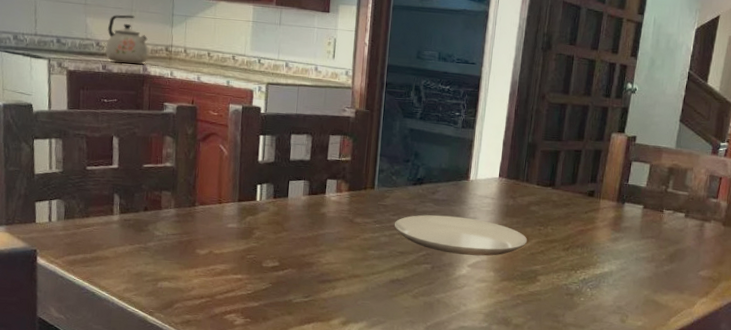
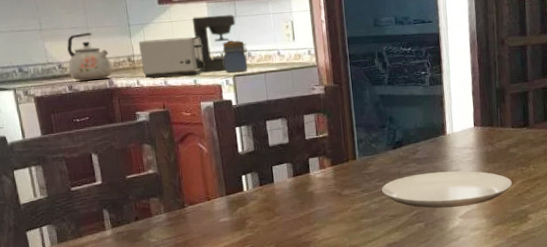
toaster: none [178,32,241,76] -> present [139,36,204,79]
coffee maker: none [235,18,279,77] -> present [192,14,236,73]
jar: none [259,48,286,82] -> present [222,40,250,74]

